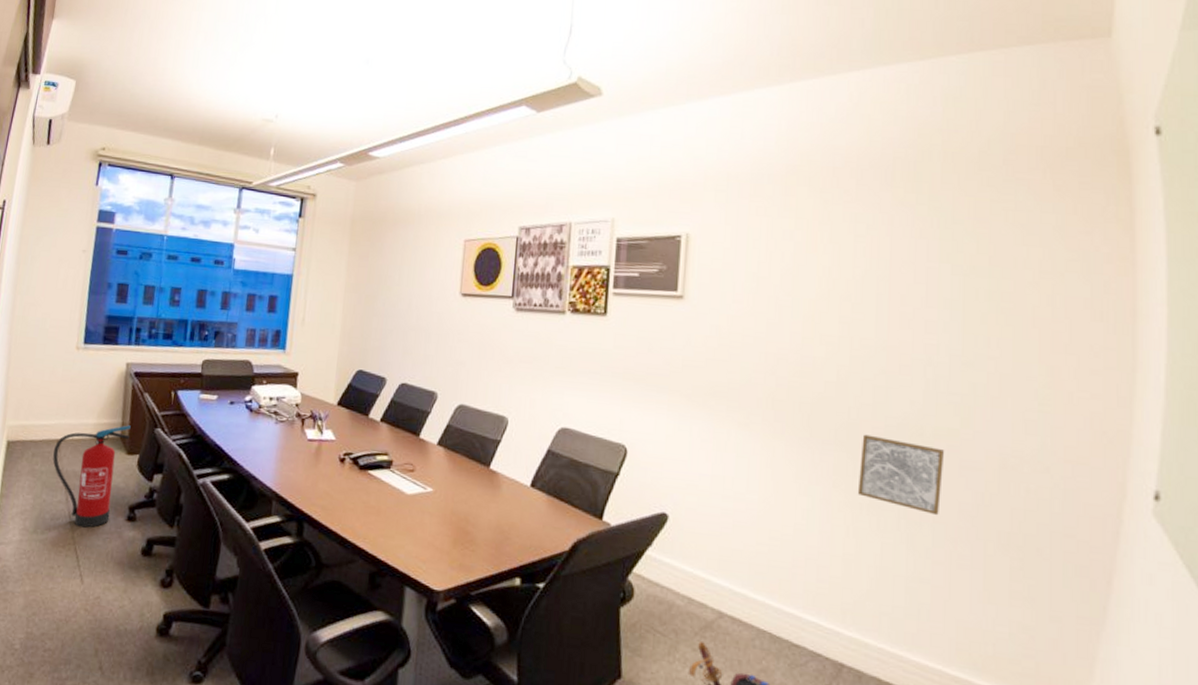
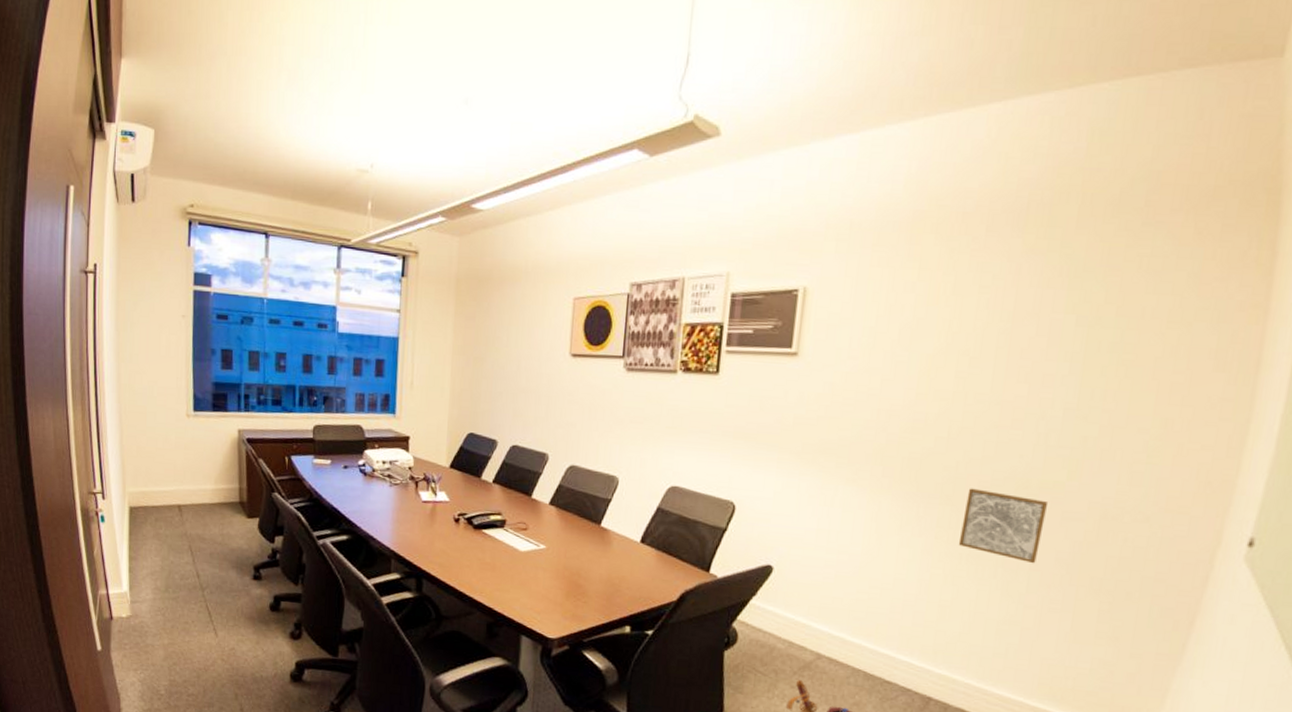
fire extinguisher: present [53,425,131,528] -> none [176,490,248,587]

